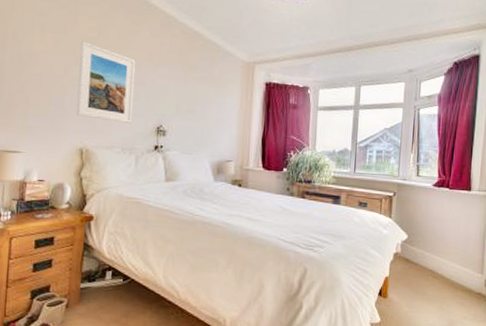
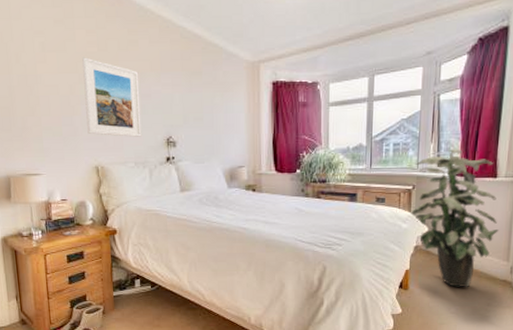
indoor plant: none [391,160,473,299] -> present [411,149,499,288]

